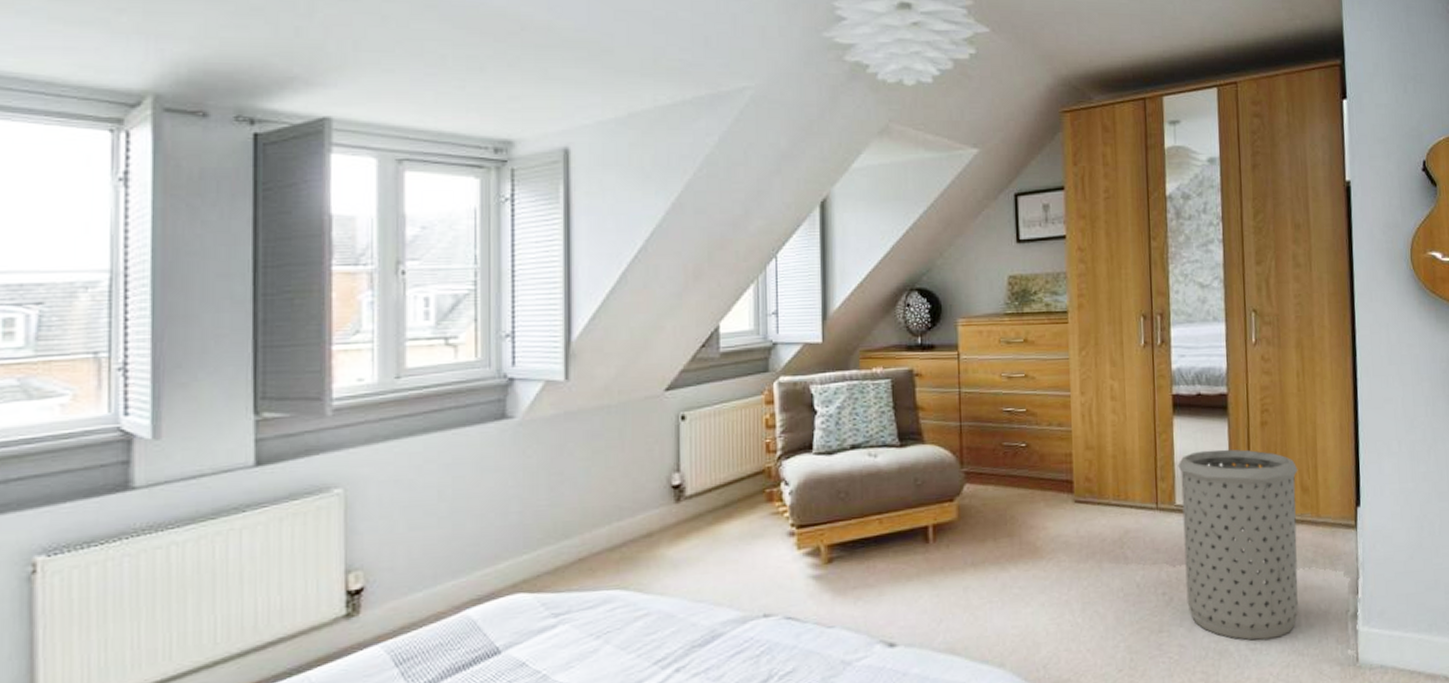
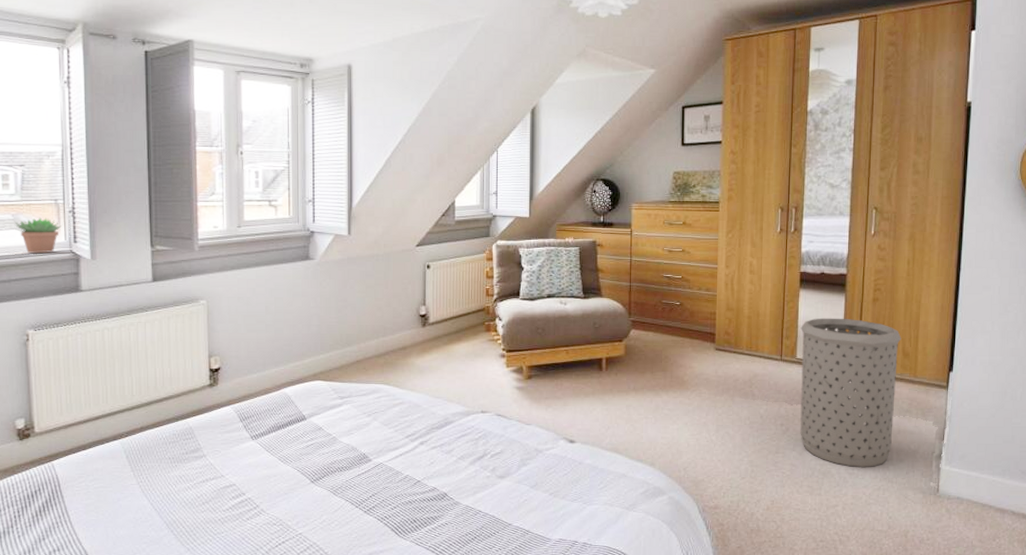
succulent plant: none [22,380,104,437] -> present [15,217,62,254]

